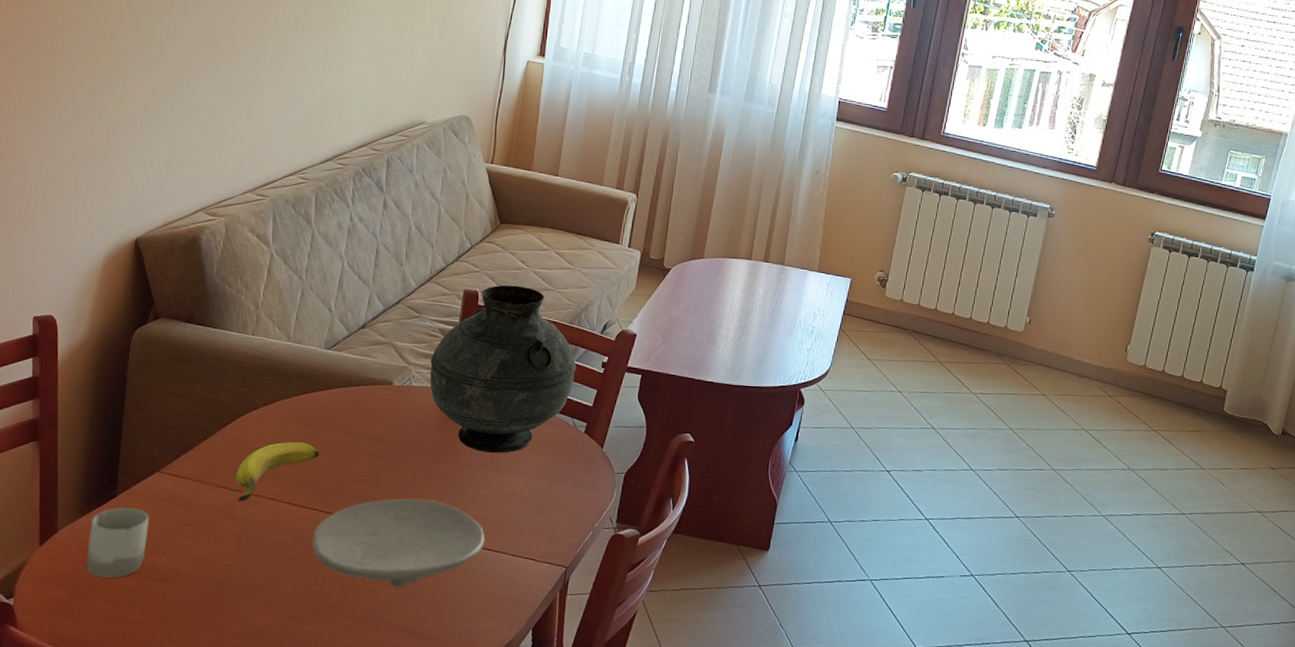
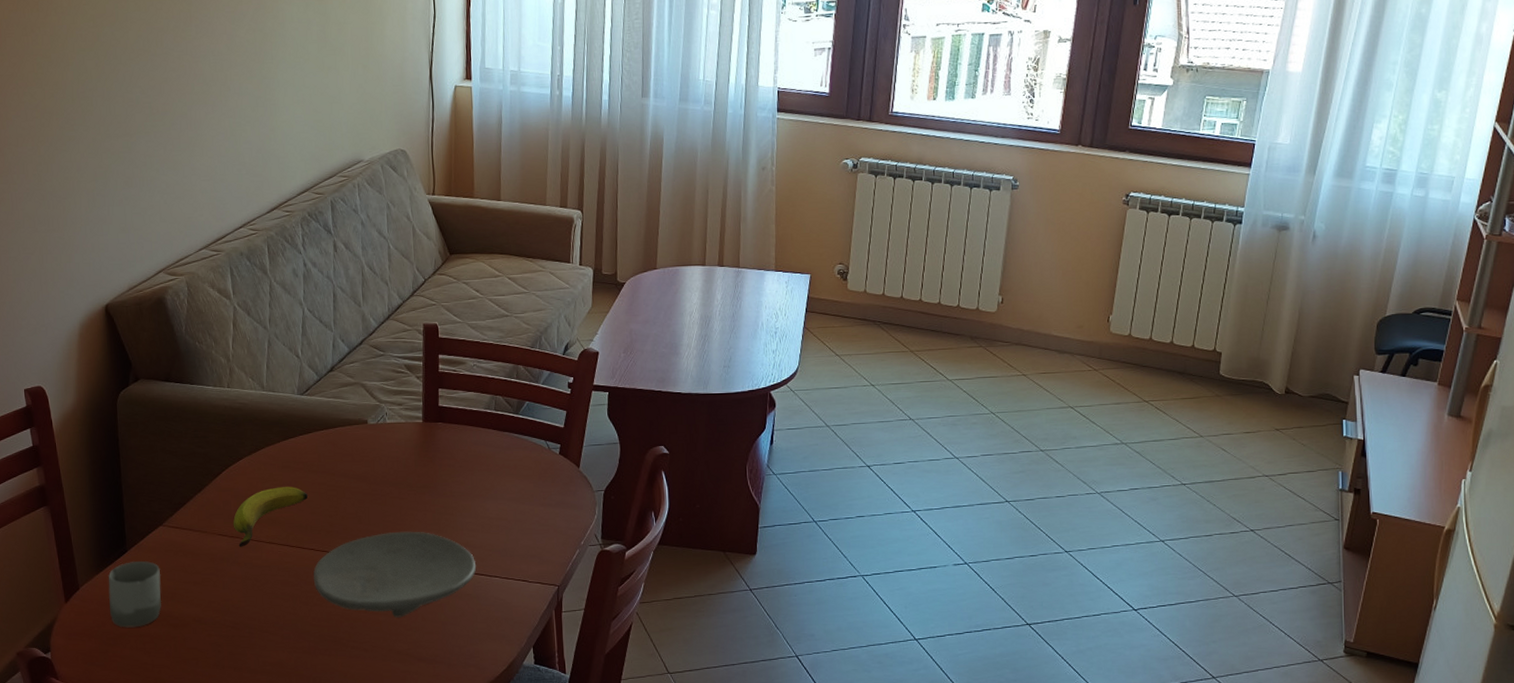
vase: present [429,285,576,454] -> none [400,315,543,482]

